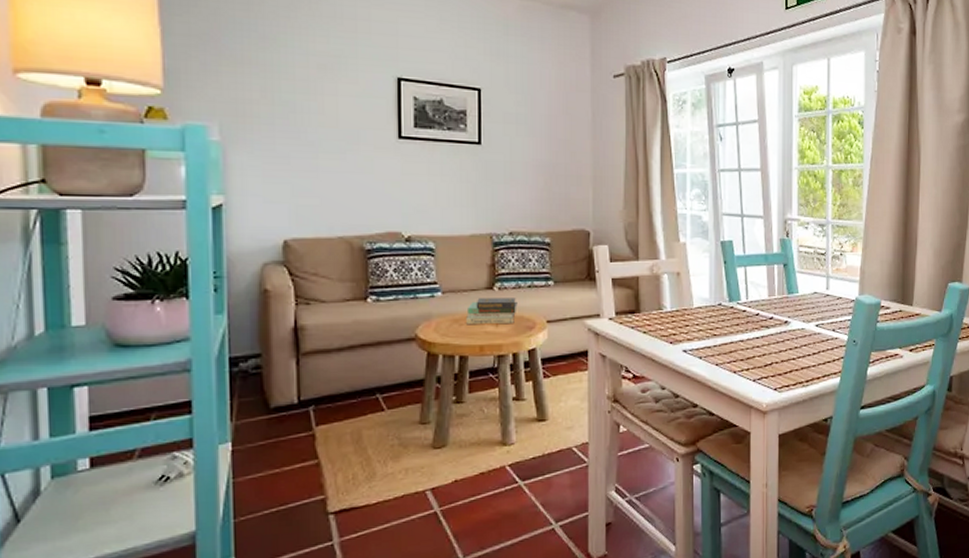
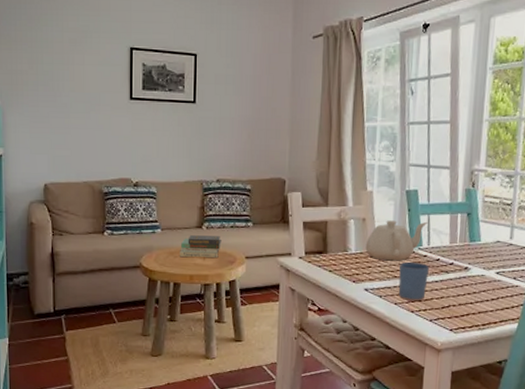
teapot: none [681,274,745,318] -> present [365,220,428,261]
mug: none [719,317,749,361] -> present [398,261,429,302]

